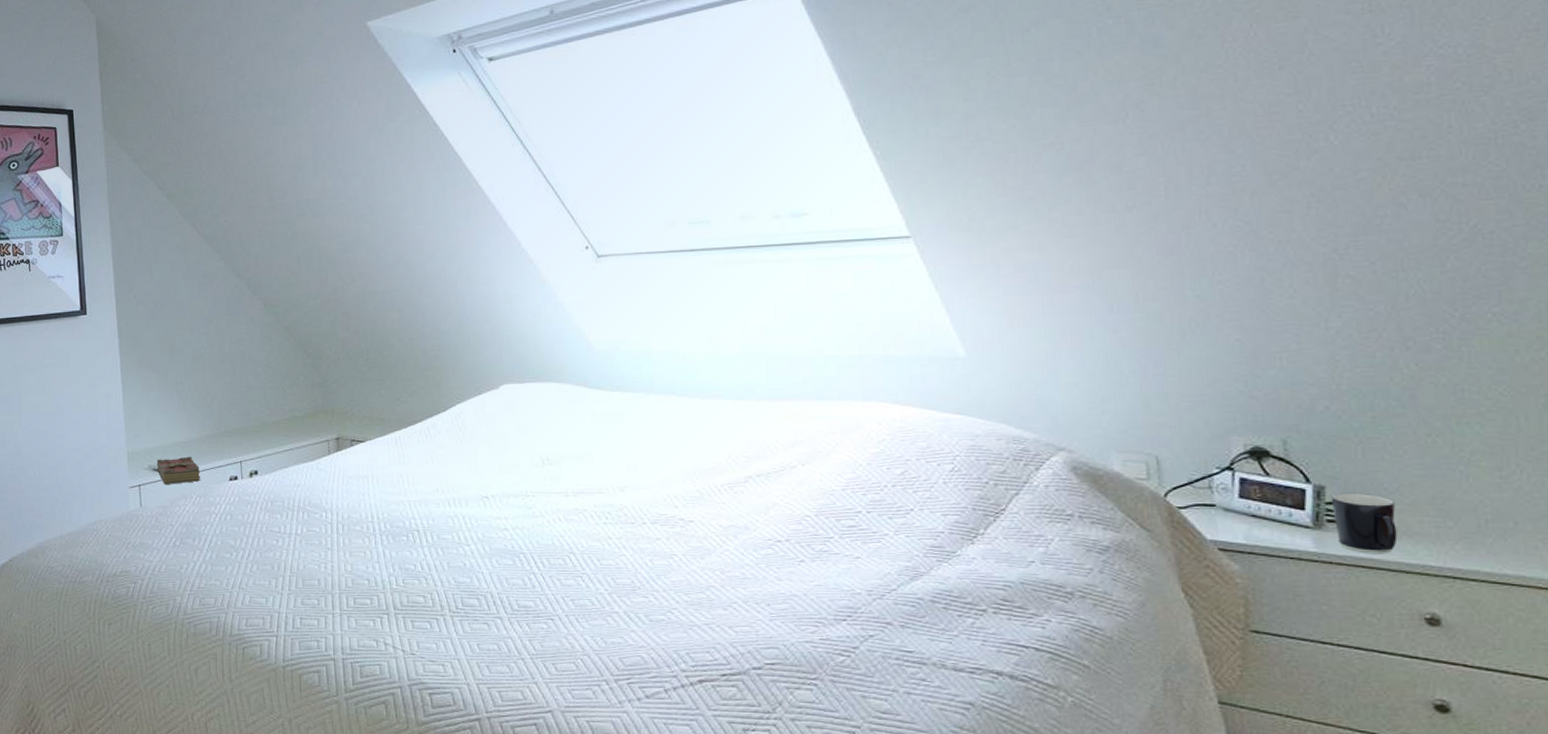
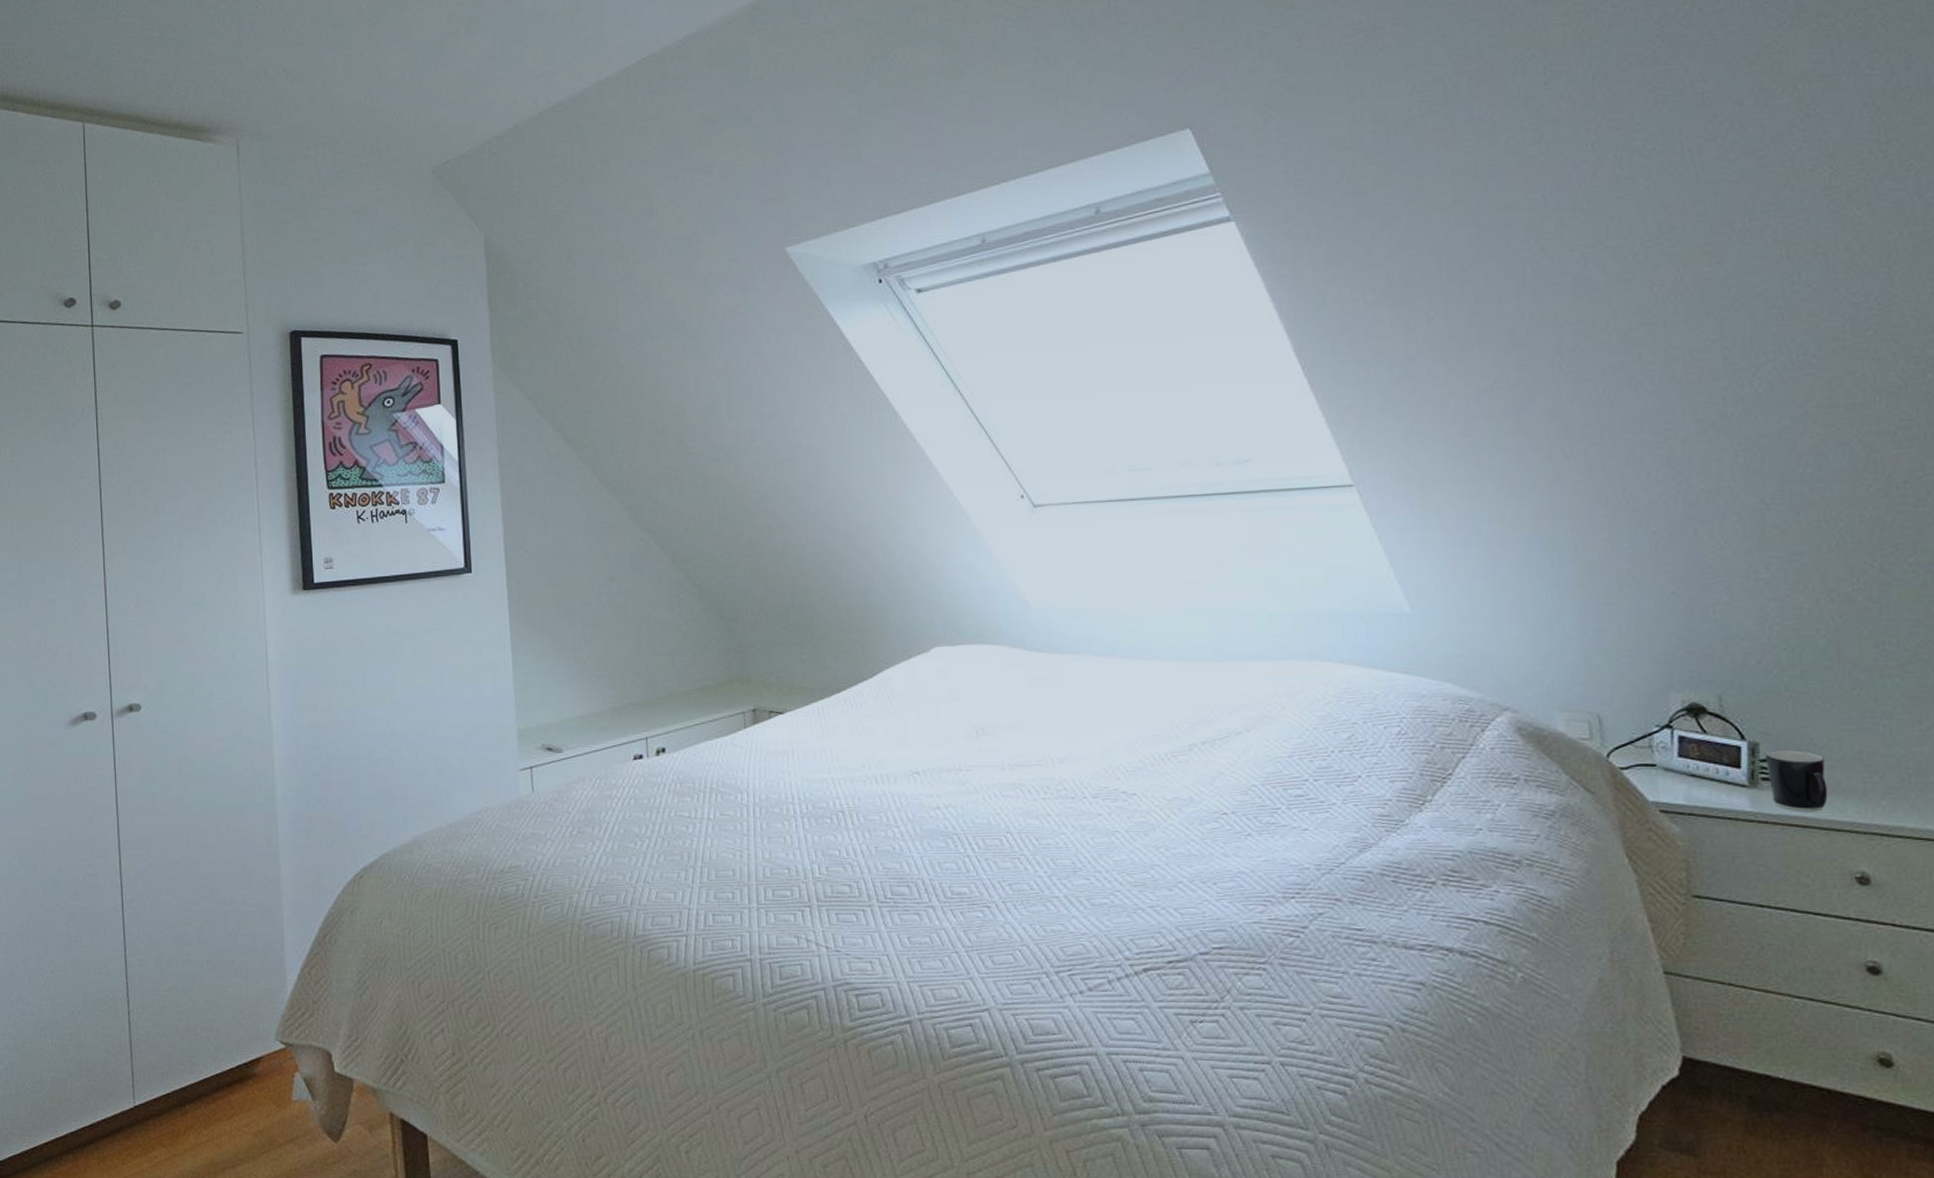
book: present [156,456,201,484] -> none [551,733,601,765]

